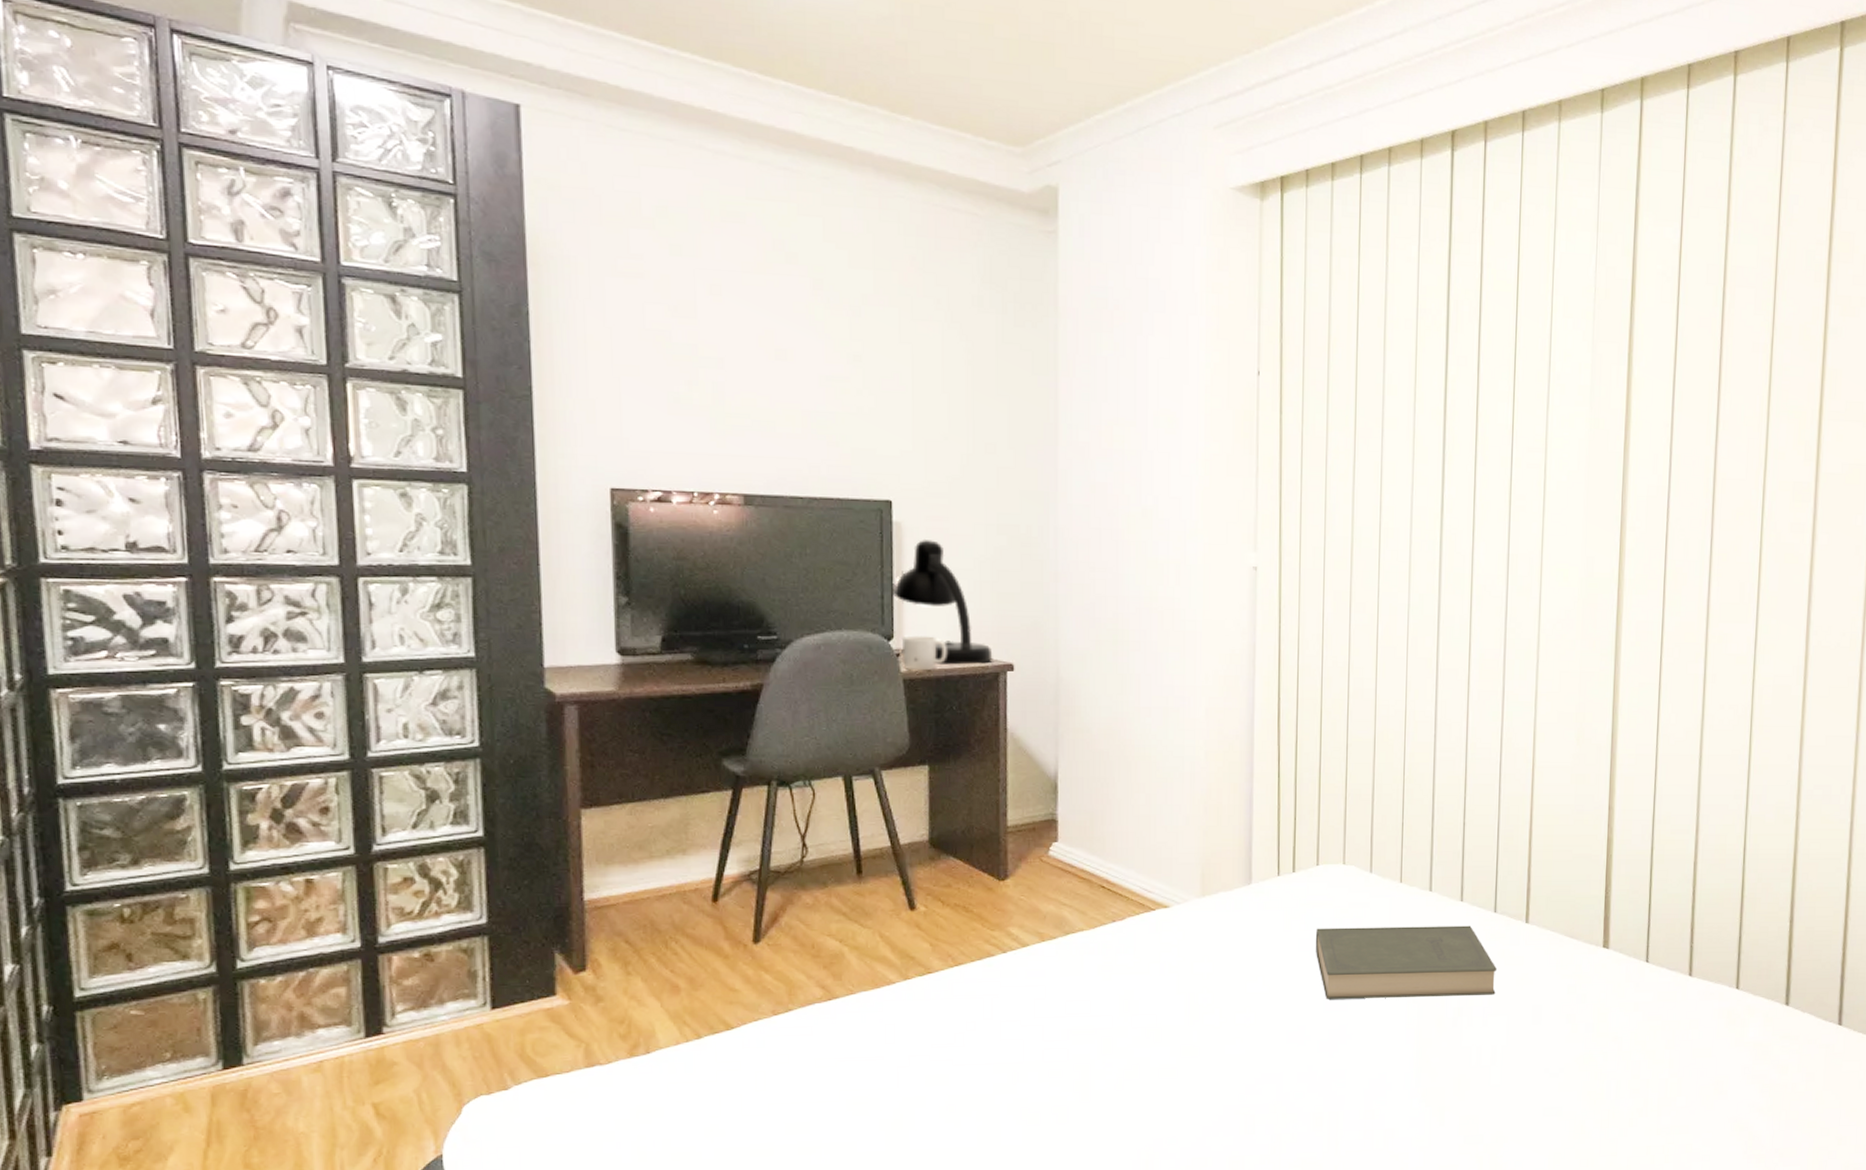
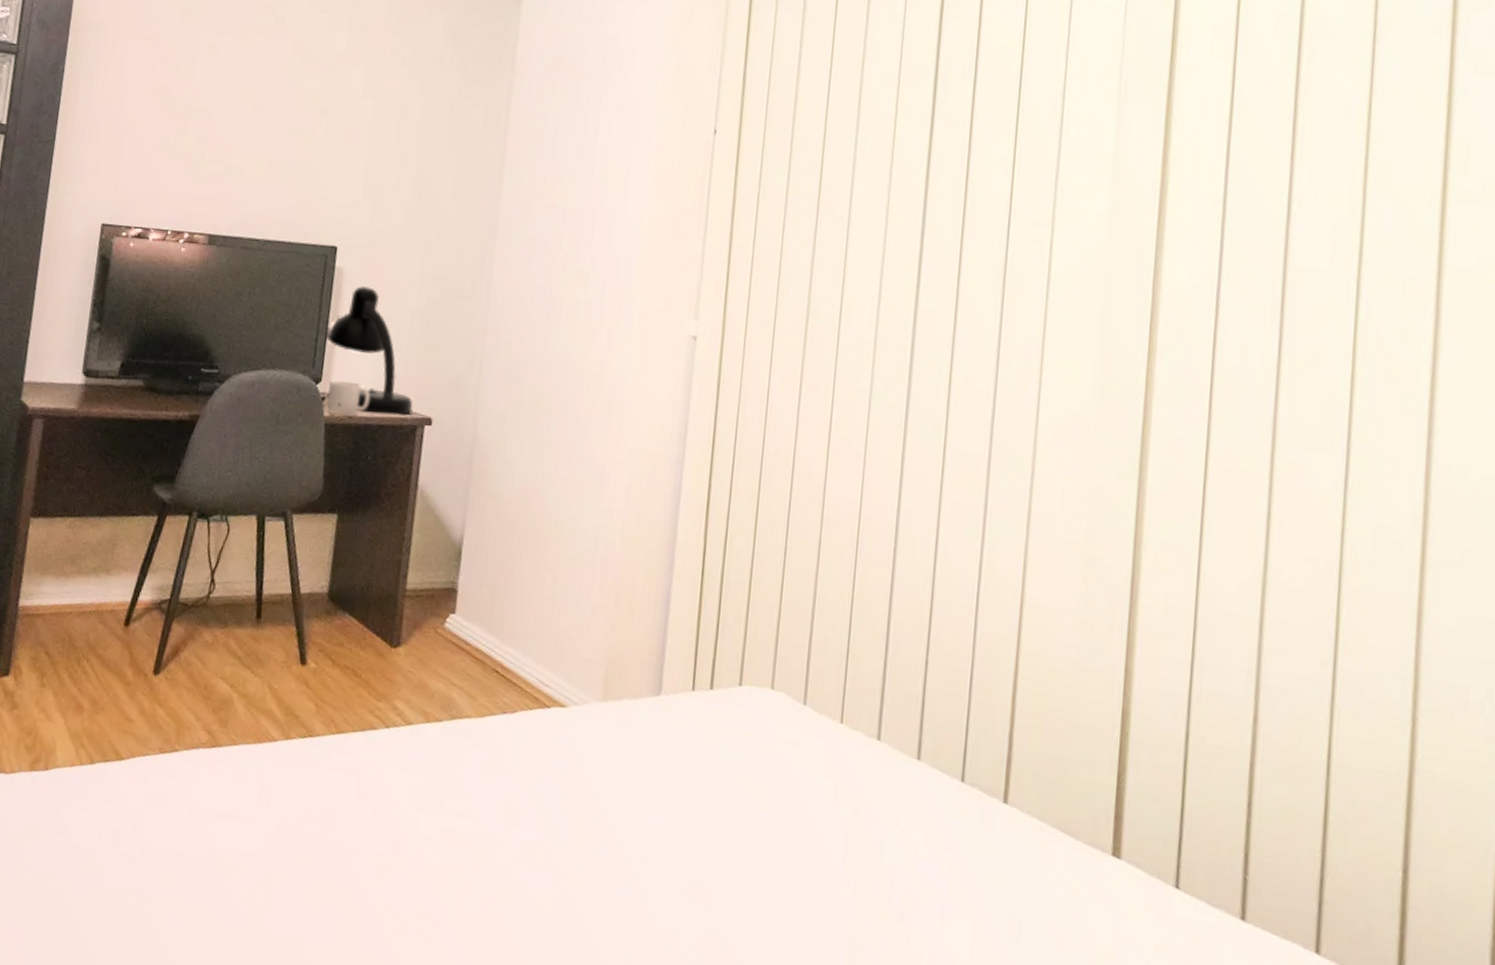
book: present [1315,925,1497,999] -> none [730,761,961,890]

